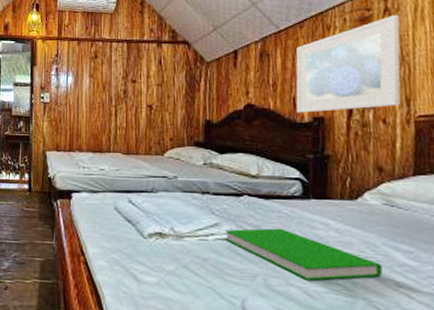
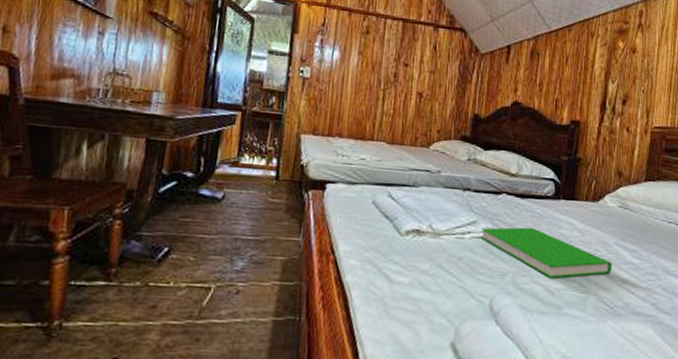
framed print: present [296,14,401,113] -> none [558,30,650,117]

